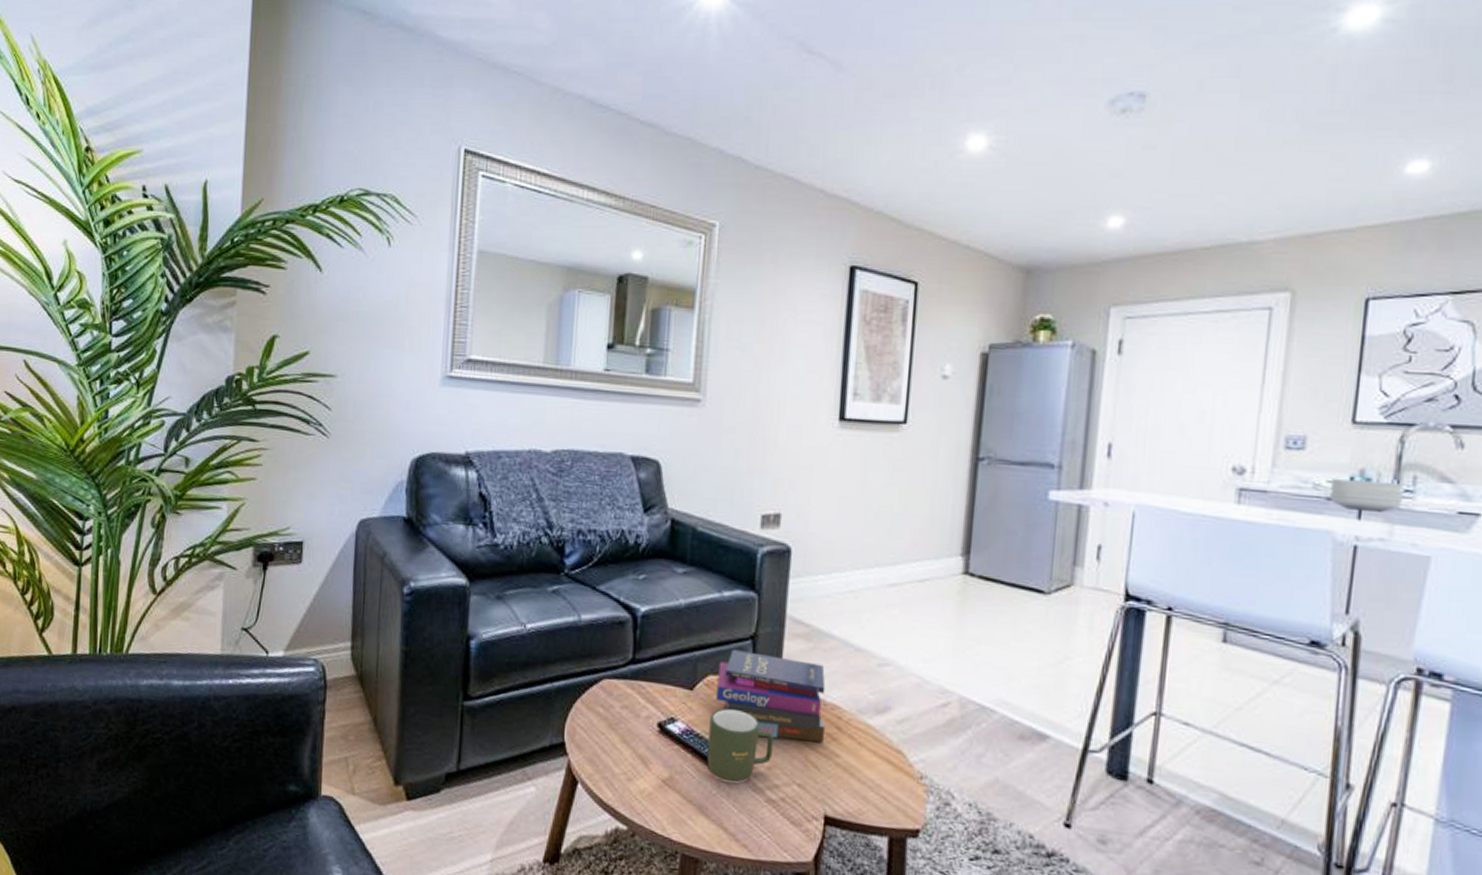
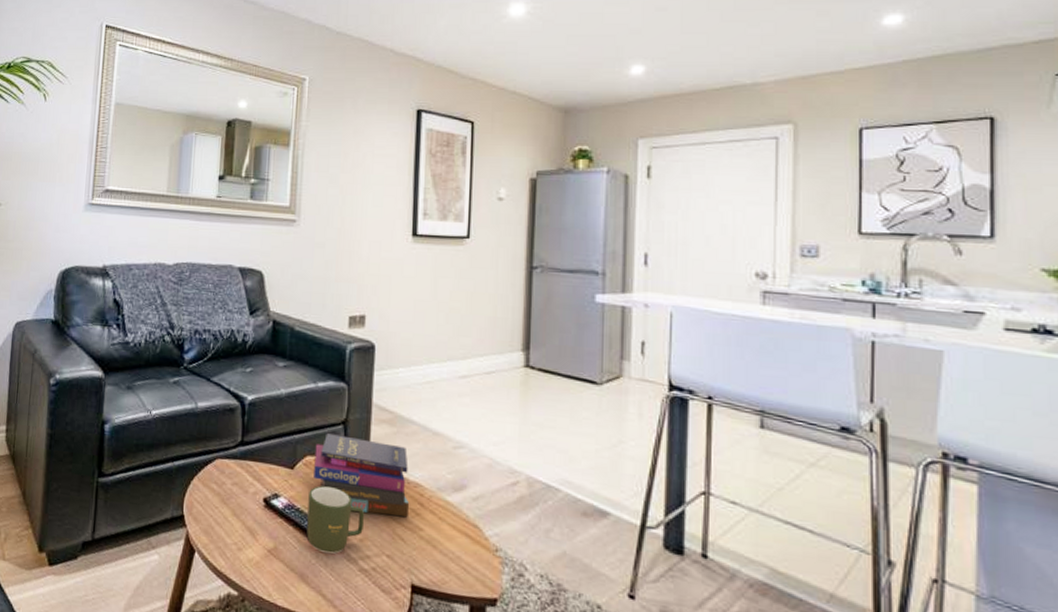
bowl: present [1328,479,1405,514] -> none [844,282,913,313]

